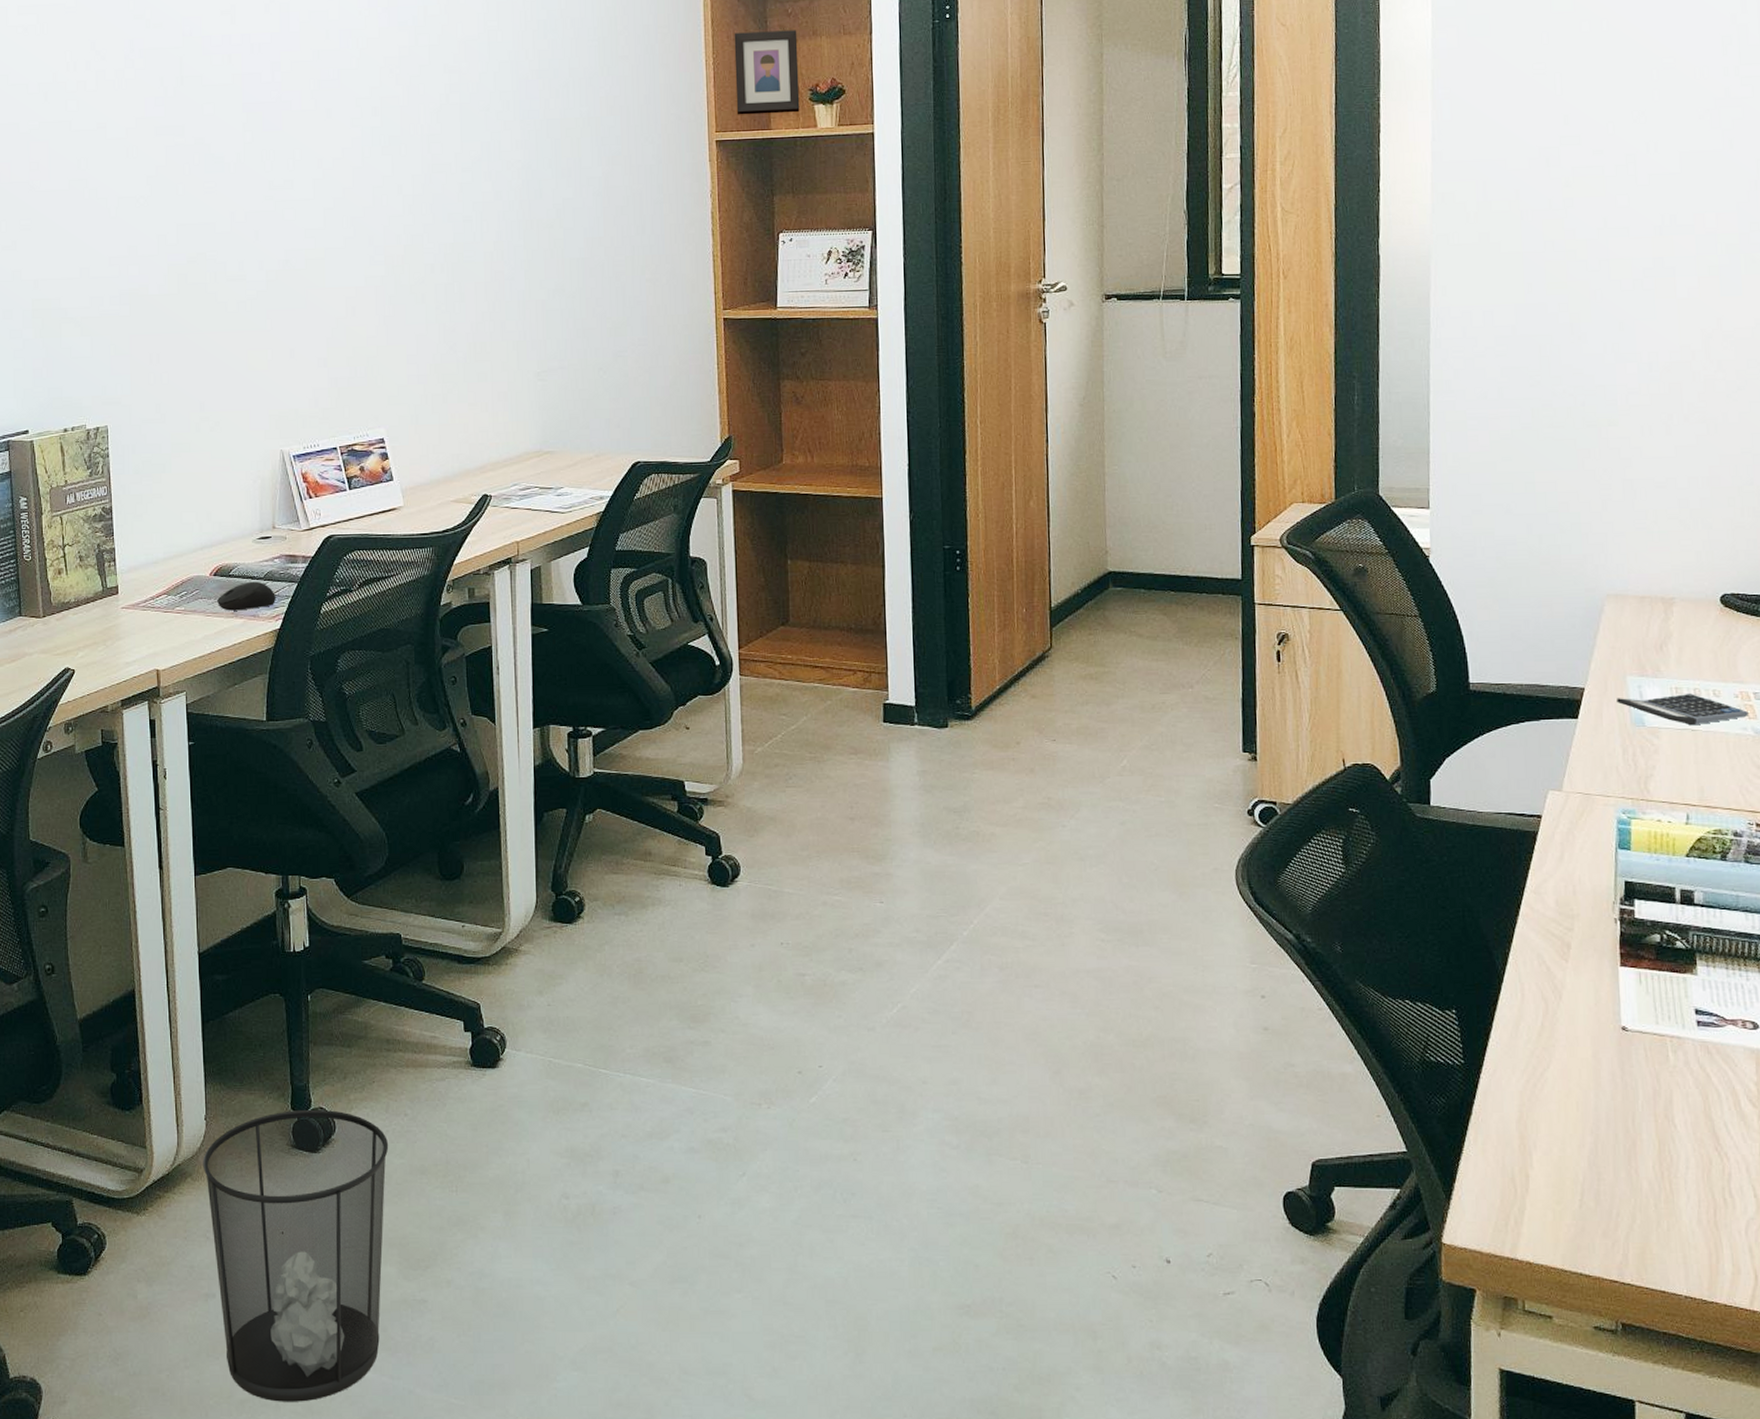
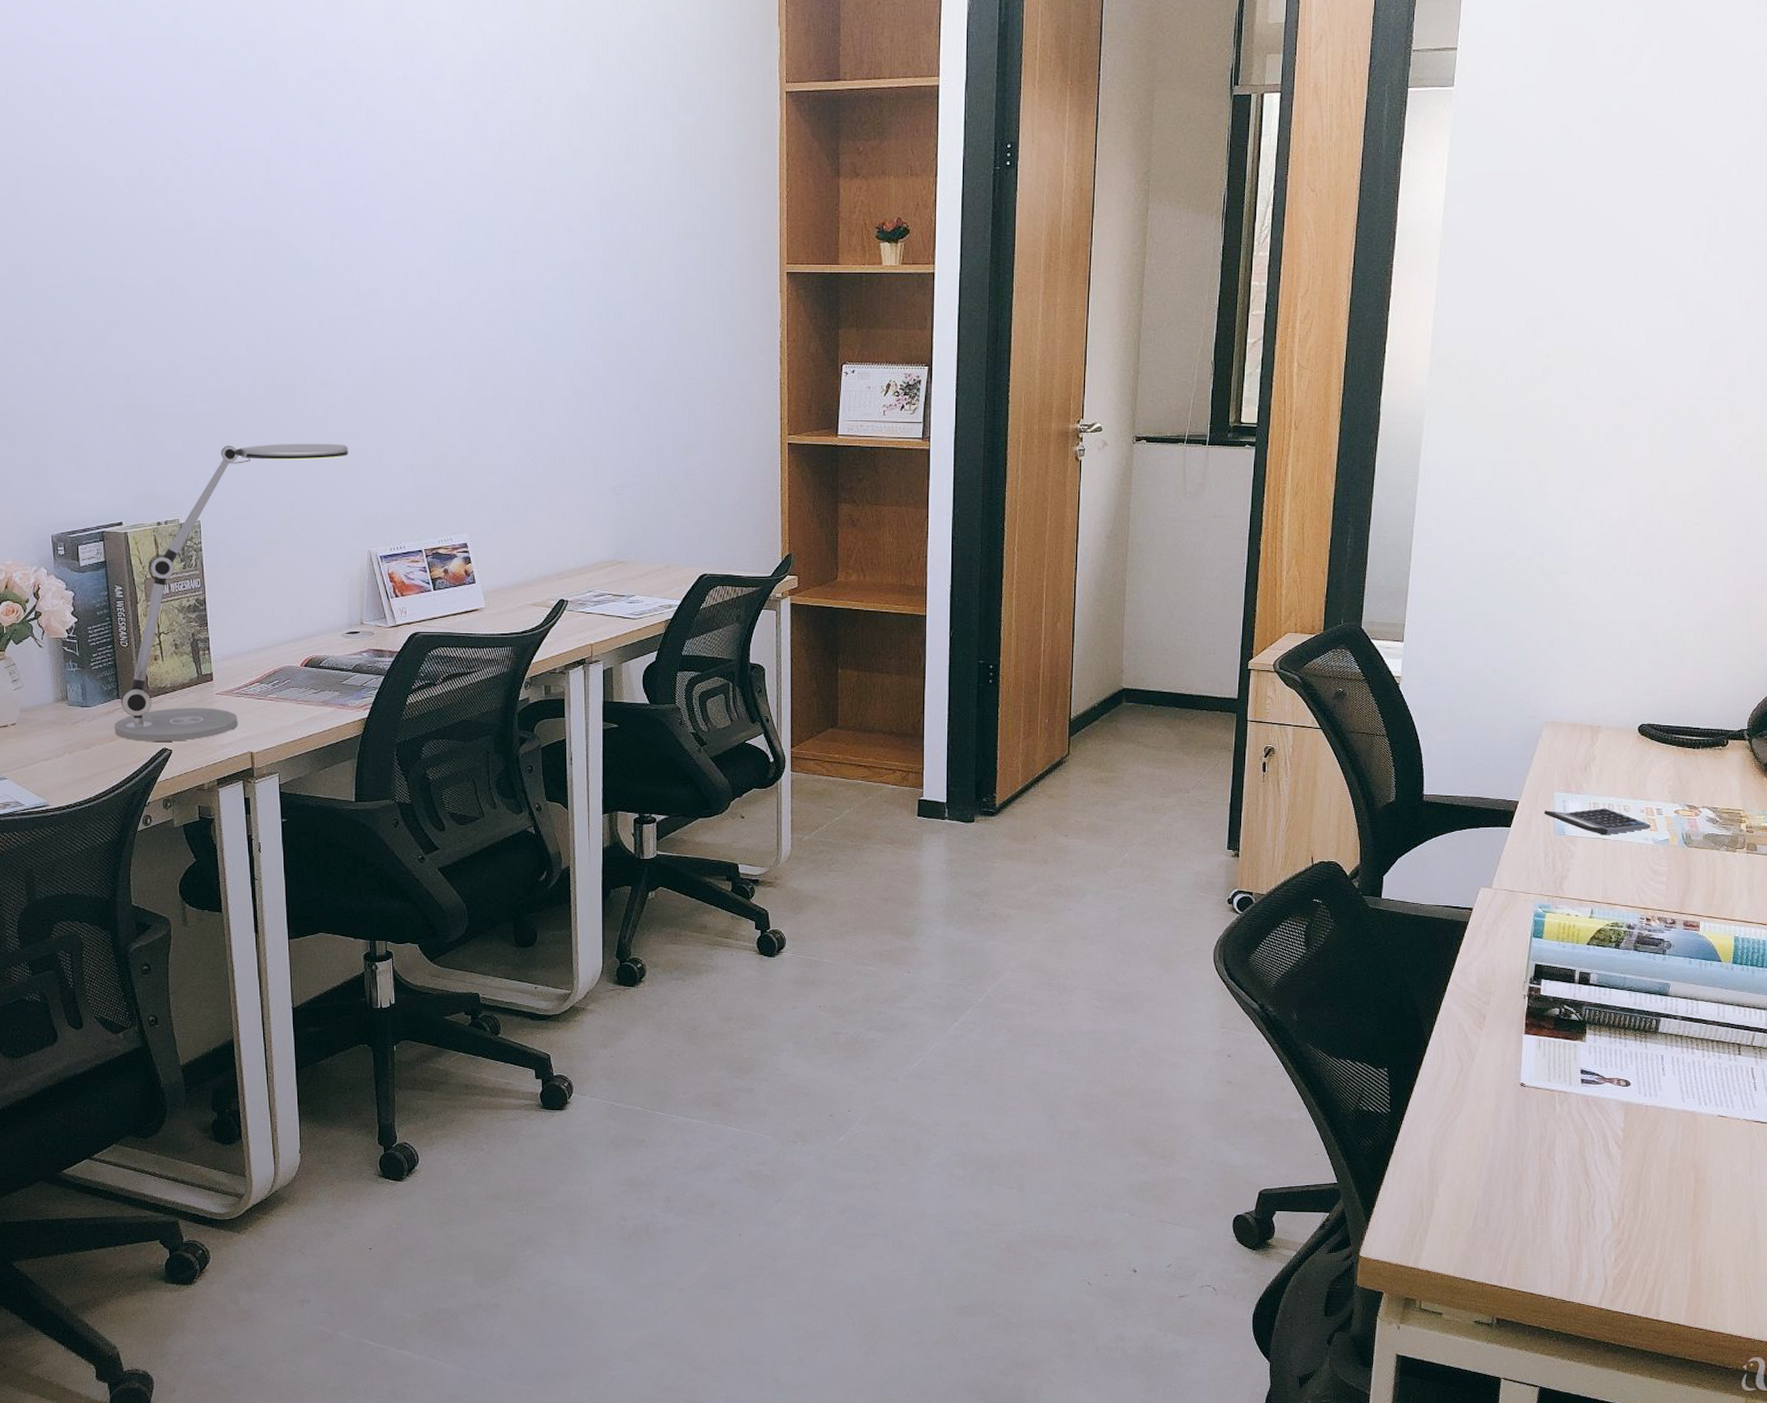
desk lamp: none [15,340,260,661] -> present [114,443,348,741]
waste bin: present [203,1109,389,1402] -> none [298,1144,467,1389]
computer mouse: present [217,581,276,611] -> none [308,673,364,700]
picture frame: present [734,30,800,115] -> none [807,167,867,249]

